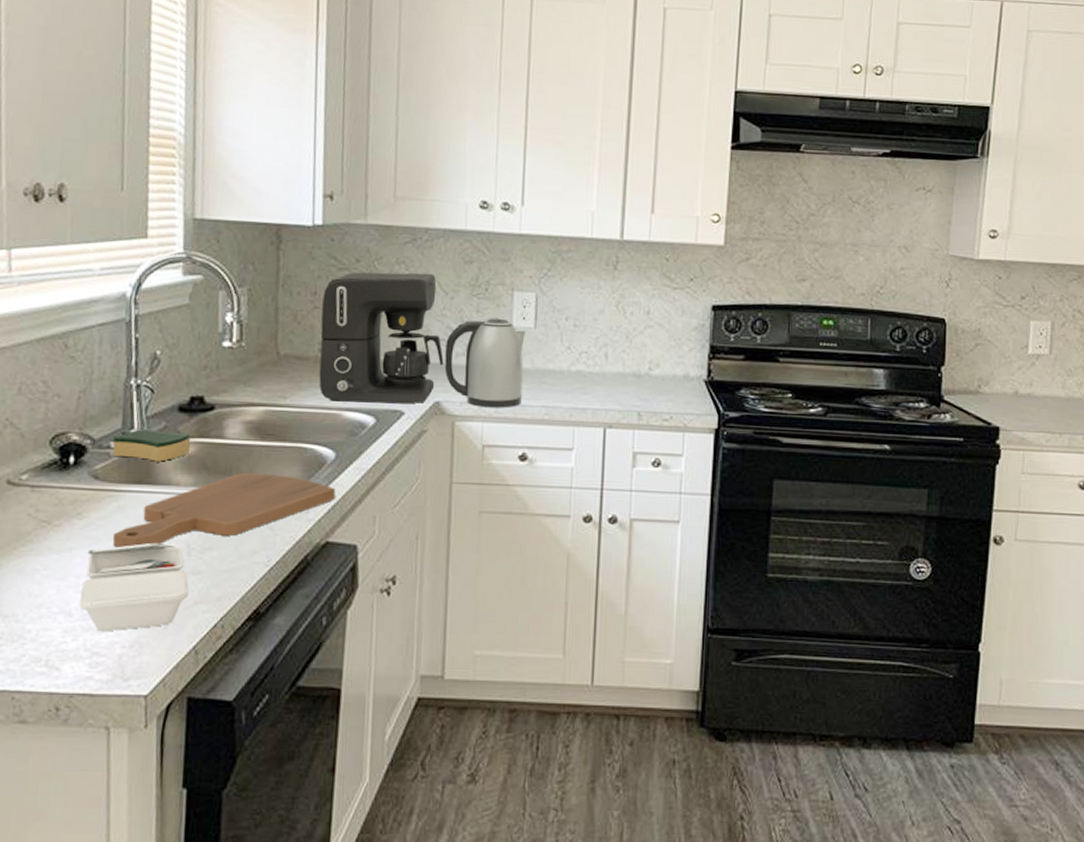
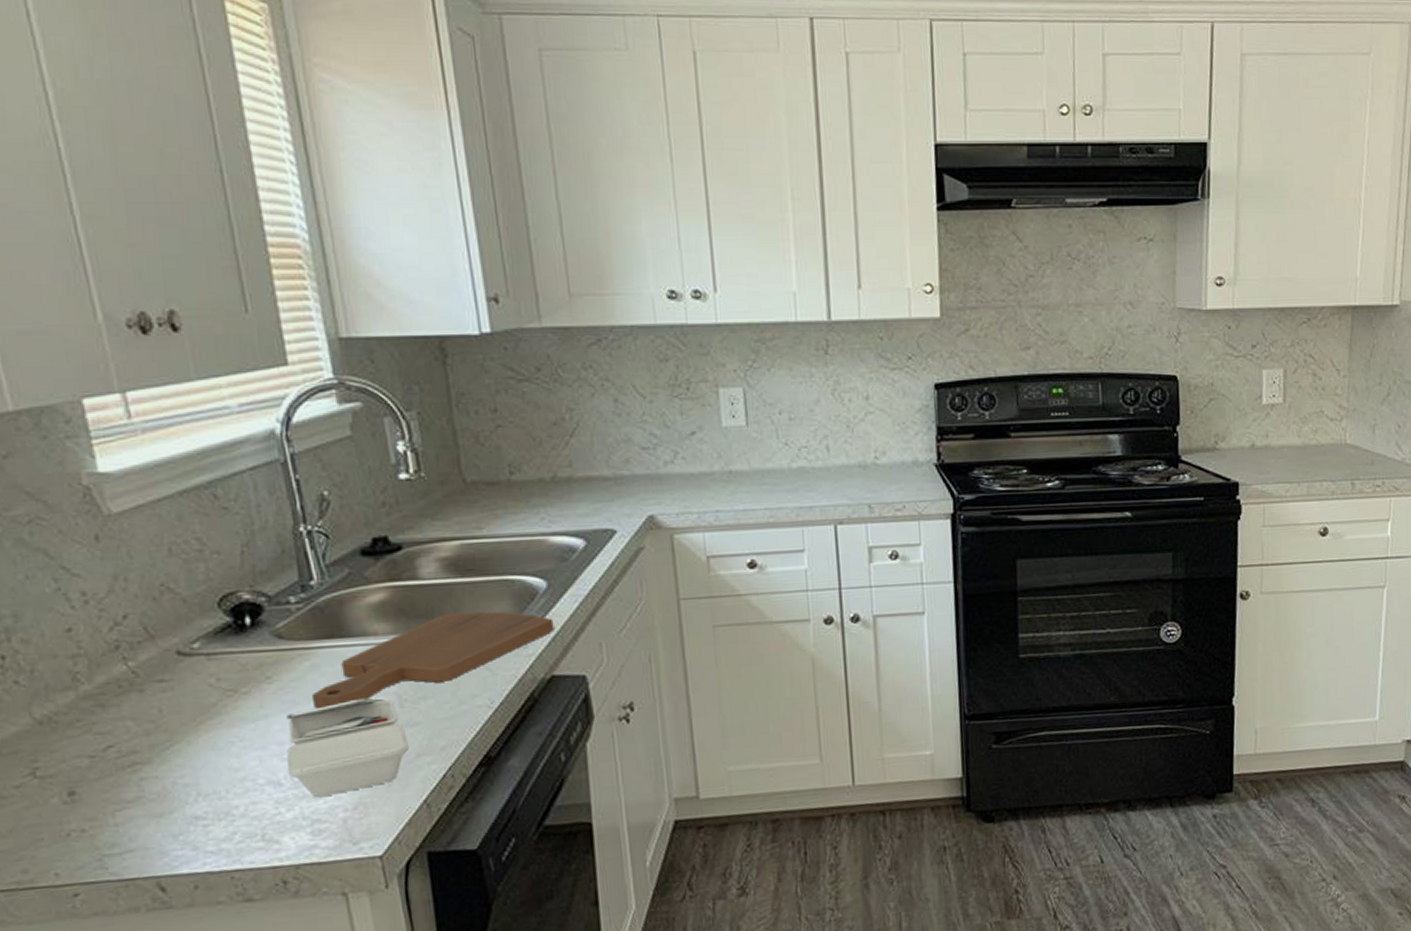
sponge: present [112,428,191,462] -> none [291,577,383,613]
coffee maker: present [319,272,444,404] -> none [505,376,652,527]
kettle: present [444,318,525,409] -> none [651,419,743,517]

